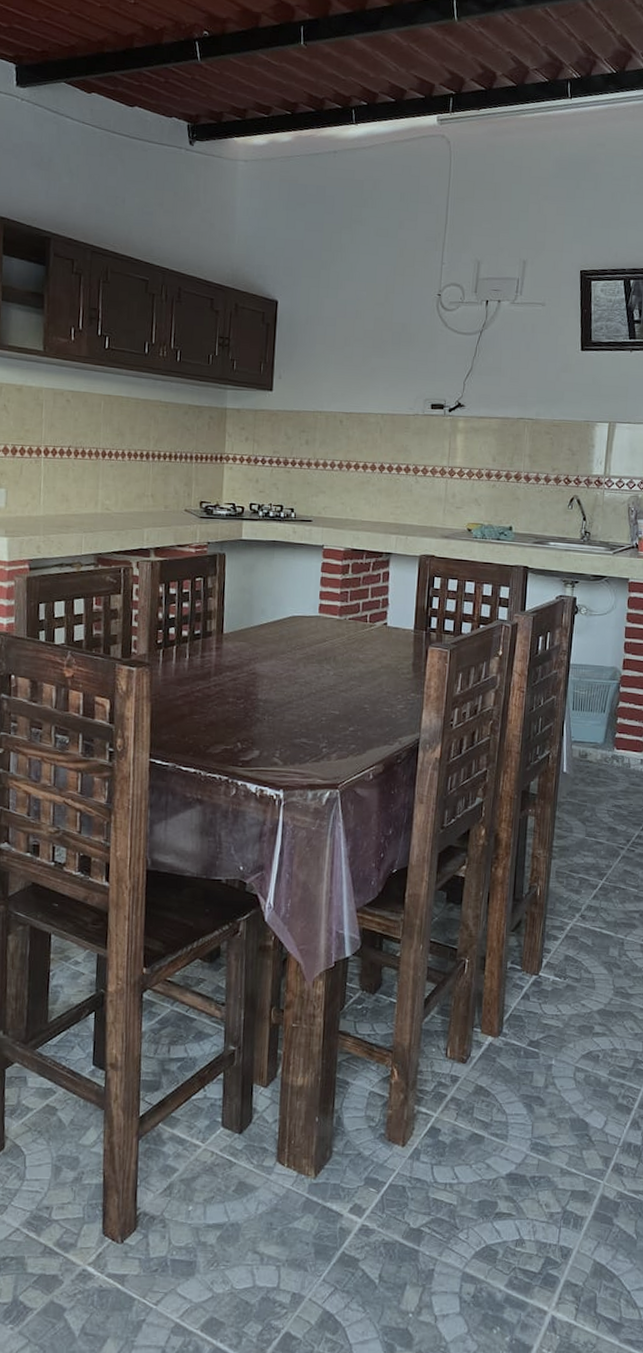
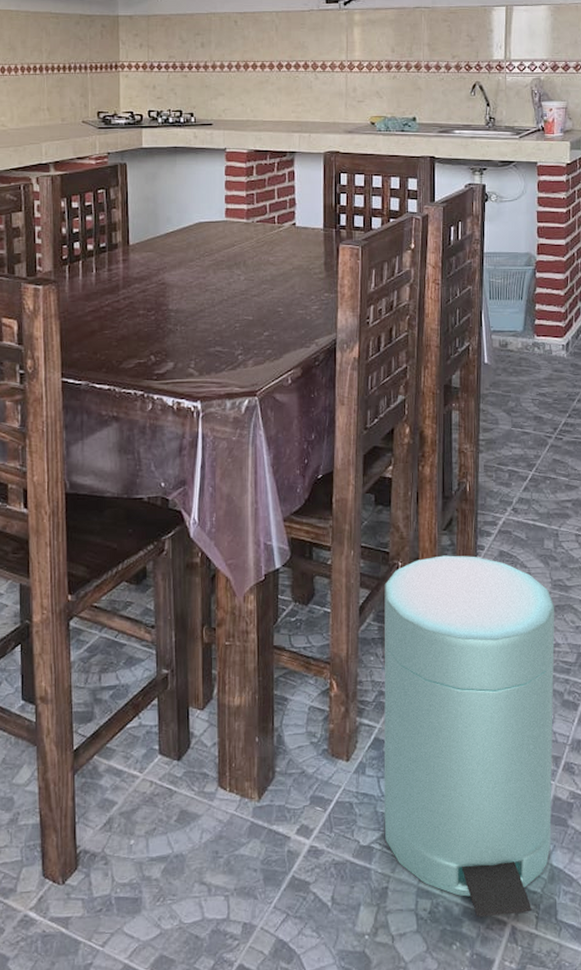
trash can: none [434,955,616,1305] -> present [384,555,555,918]

